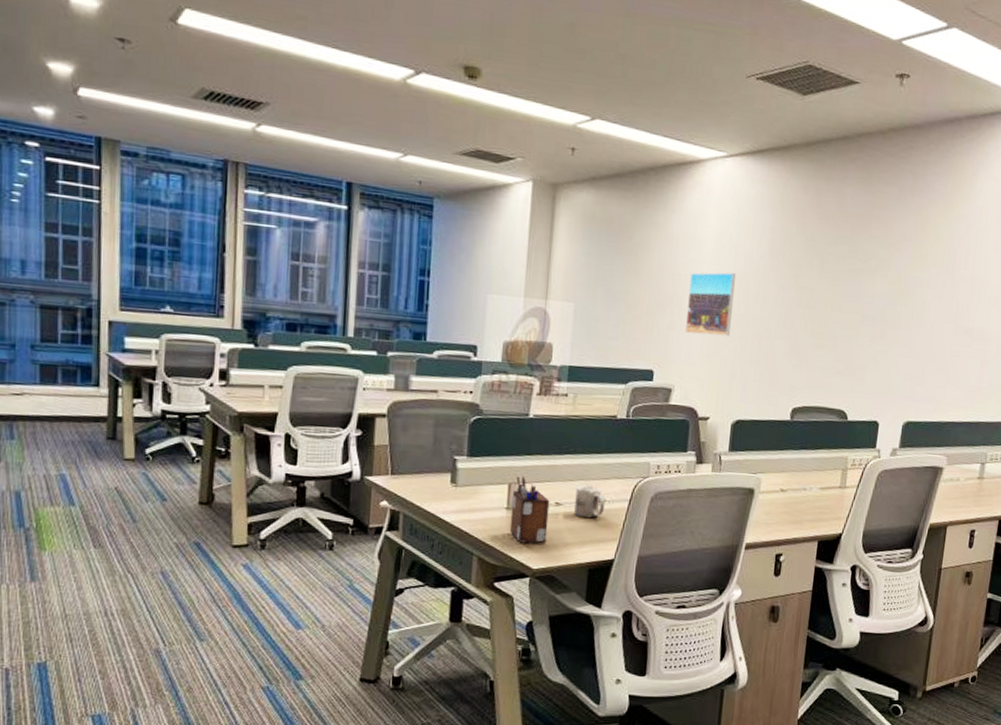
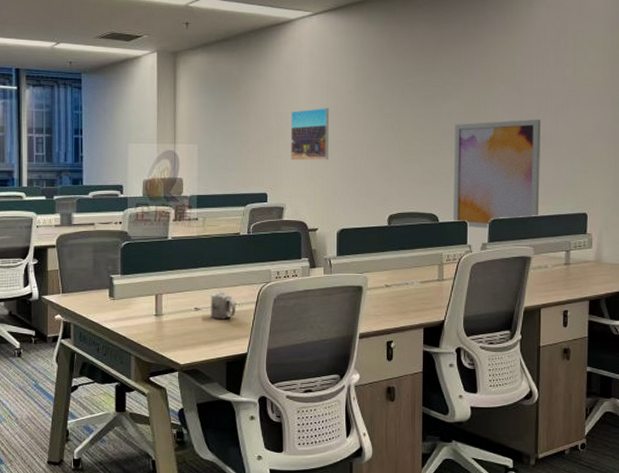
desk organizer: present [509,476,550,544] -> none [159,288,190,343]
wall art: none [864,307,971,432] -> present [454,120,540,229]

